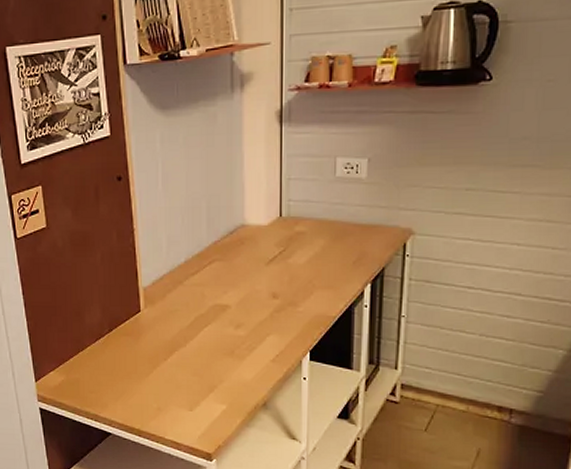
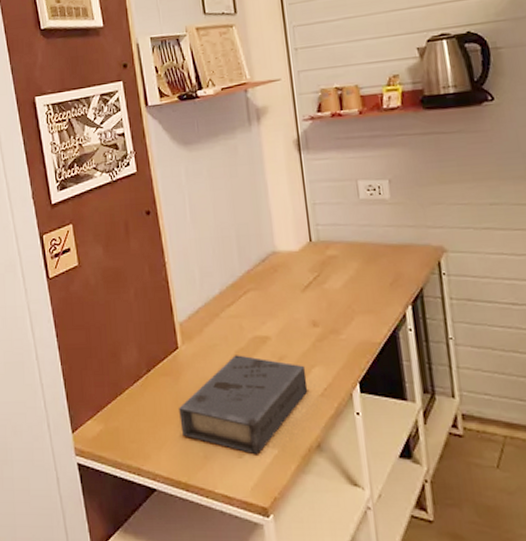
book: none [137,320,261,409] -> present [179,355,308,455]

